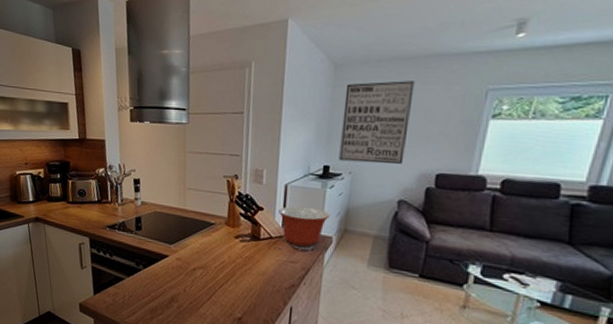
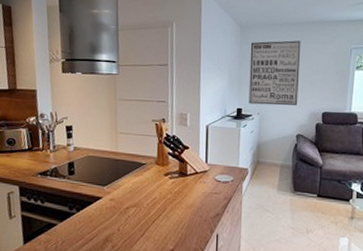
mixing bowl: present [278,206,330,248] -> none [202,143,245,180]

